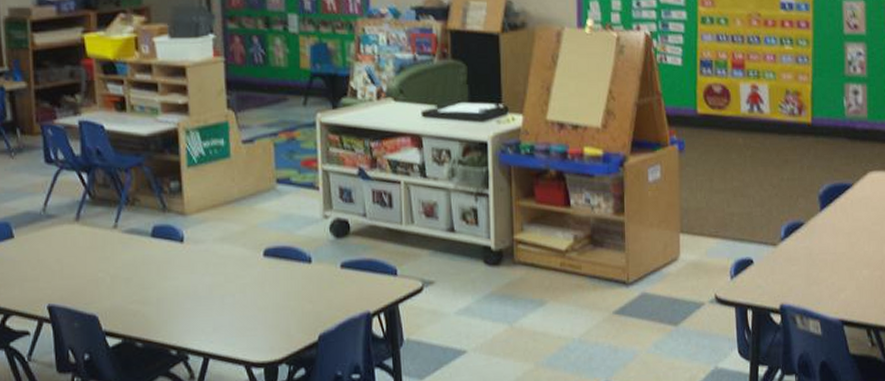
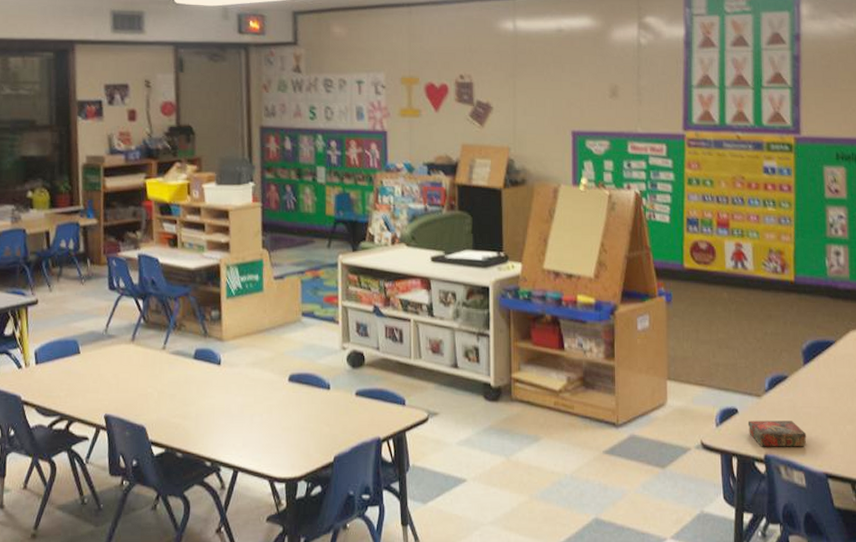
book: none [763,268,823,298] -> present [747,421,807,447]

